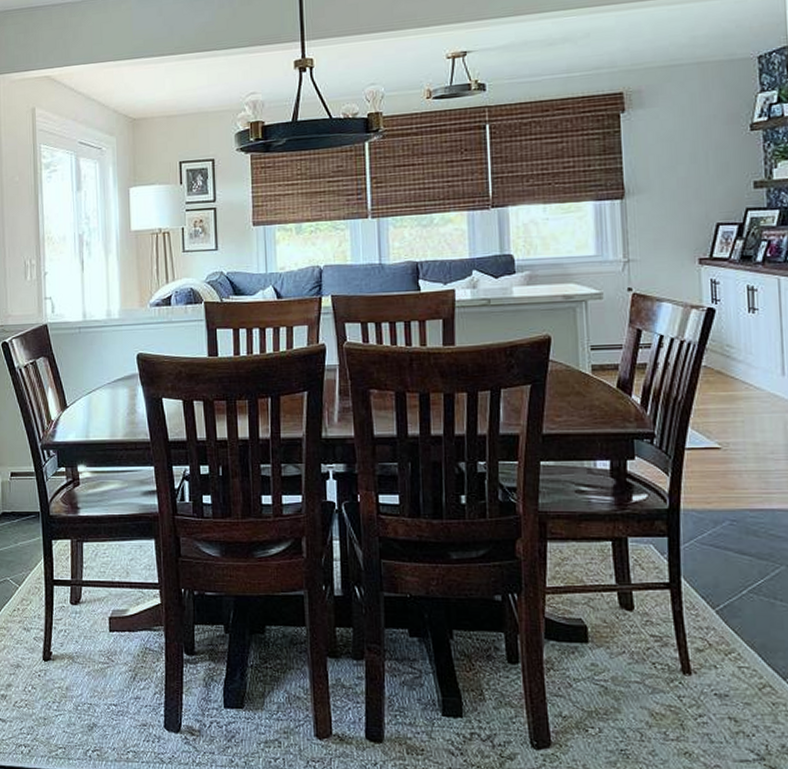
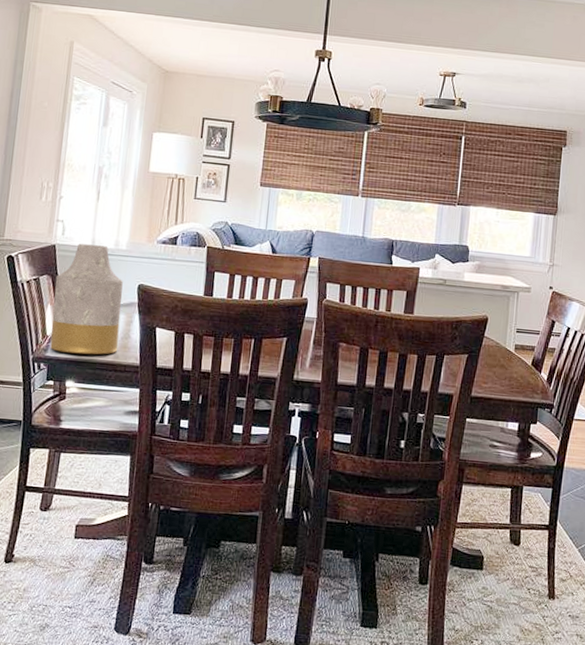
vase: none [52,318,124,436] -> present [50,243,123,355]

